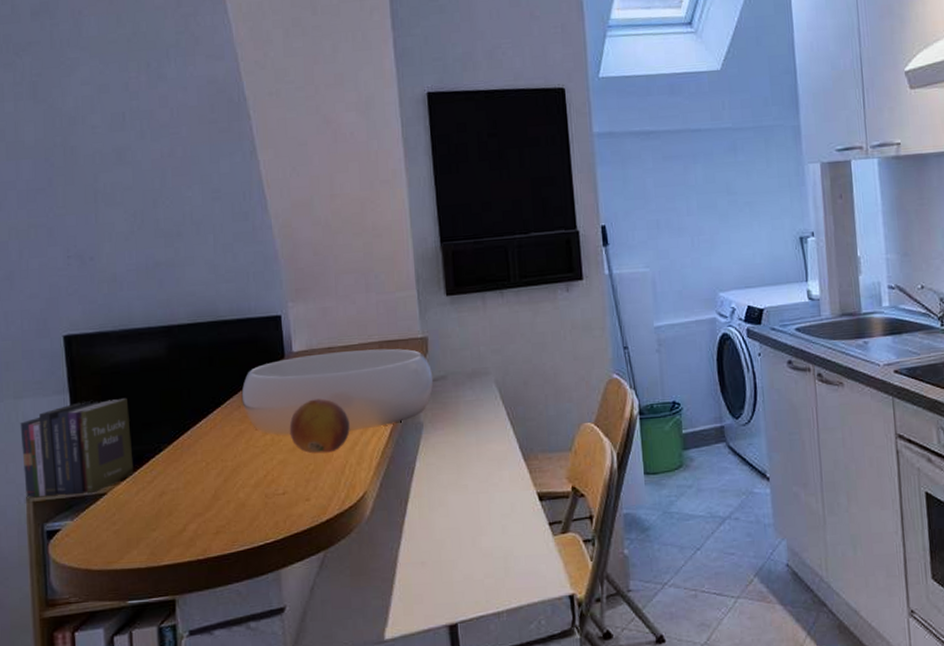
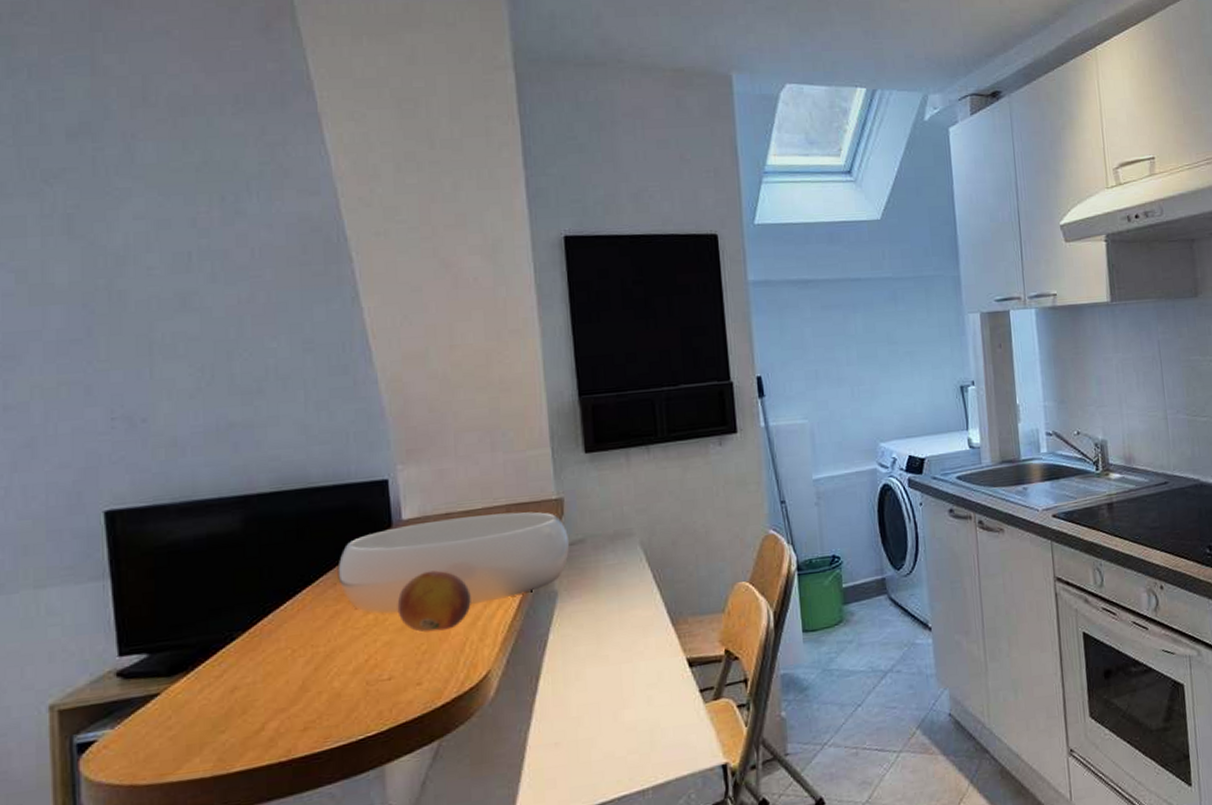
books: present [20,398,134,497] -> none [42,581,197,705]

